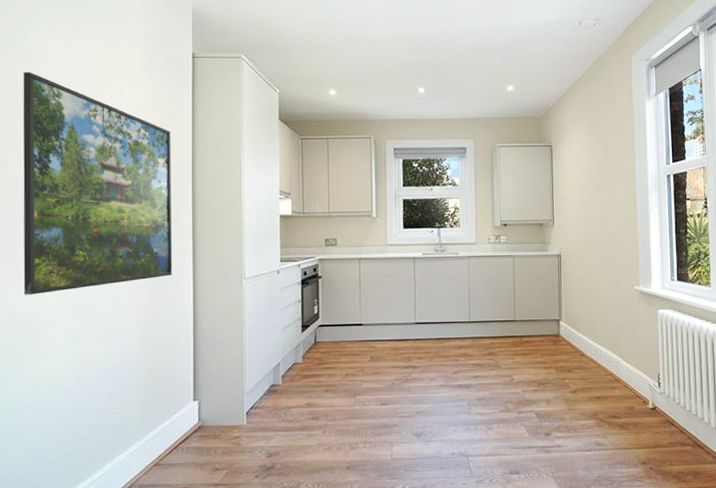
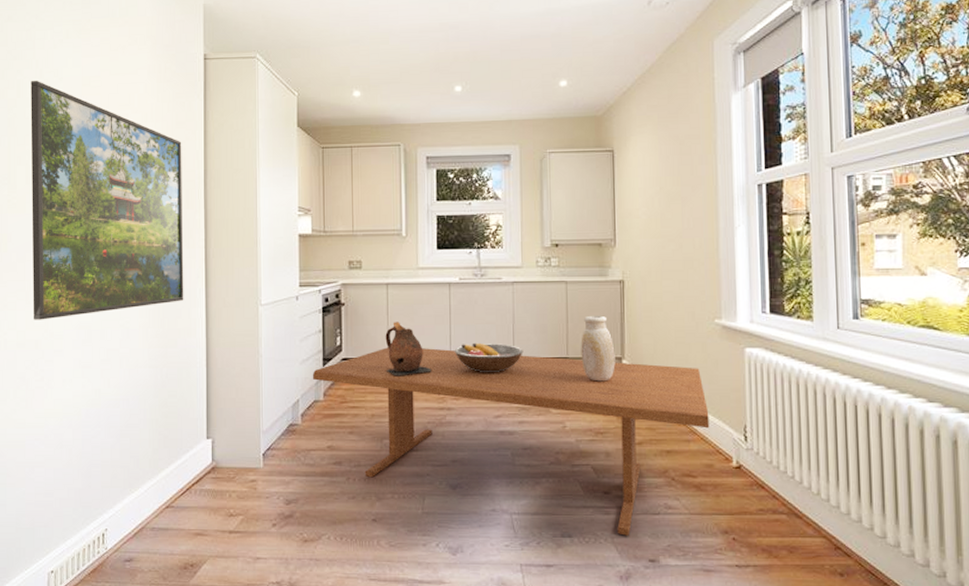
table: none [292,314,631,470] -> present [312,347,710,536]
ceramic pitcher: none [358,292,400,340] -> present [385,322,433,377]
fruit bowl: none [418,309,478,335] -> present [454,342,523,373]
vase: none [526,284,554,340] -> present [581,315,615,382]

